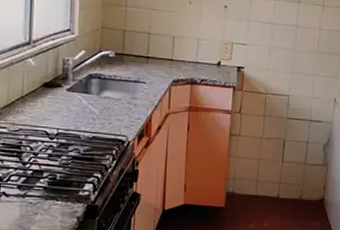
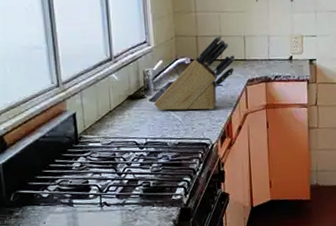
knife block: none [70,33,163,106] -> present [153,36,236,111]

